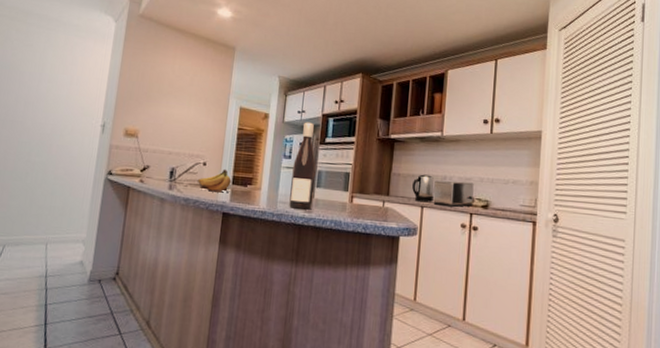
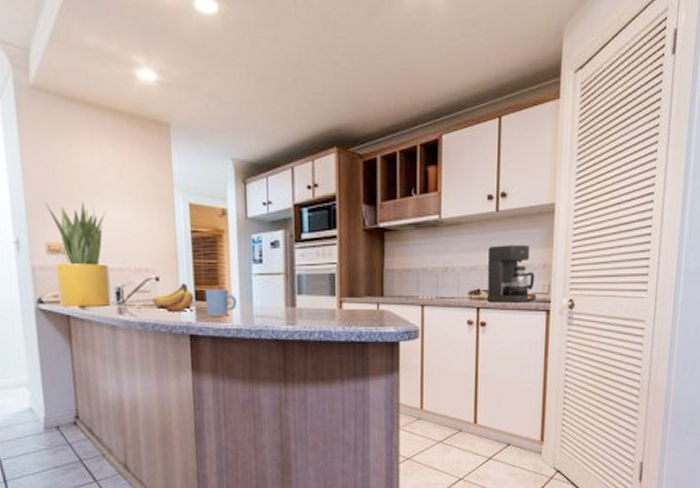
planter: none [124,98,177,182] -> present [45,202,111,308]
mug: none [240,175,266,200] -> present [205,289,237,316]
bottle: present [289,122,316,210] -> none [266,215,295,322]
kettle: present [412,174,435,203] -> none [410,267,436,300]
toaster: present [433,180,474,208] -> none [434,272,480,303]
coffee maker: none [480,161,524,213] -> present [487,245,536,303]

